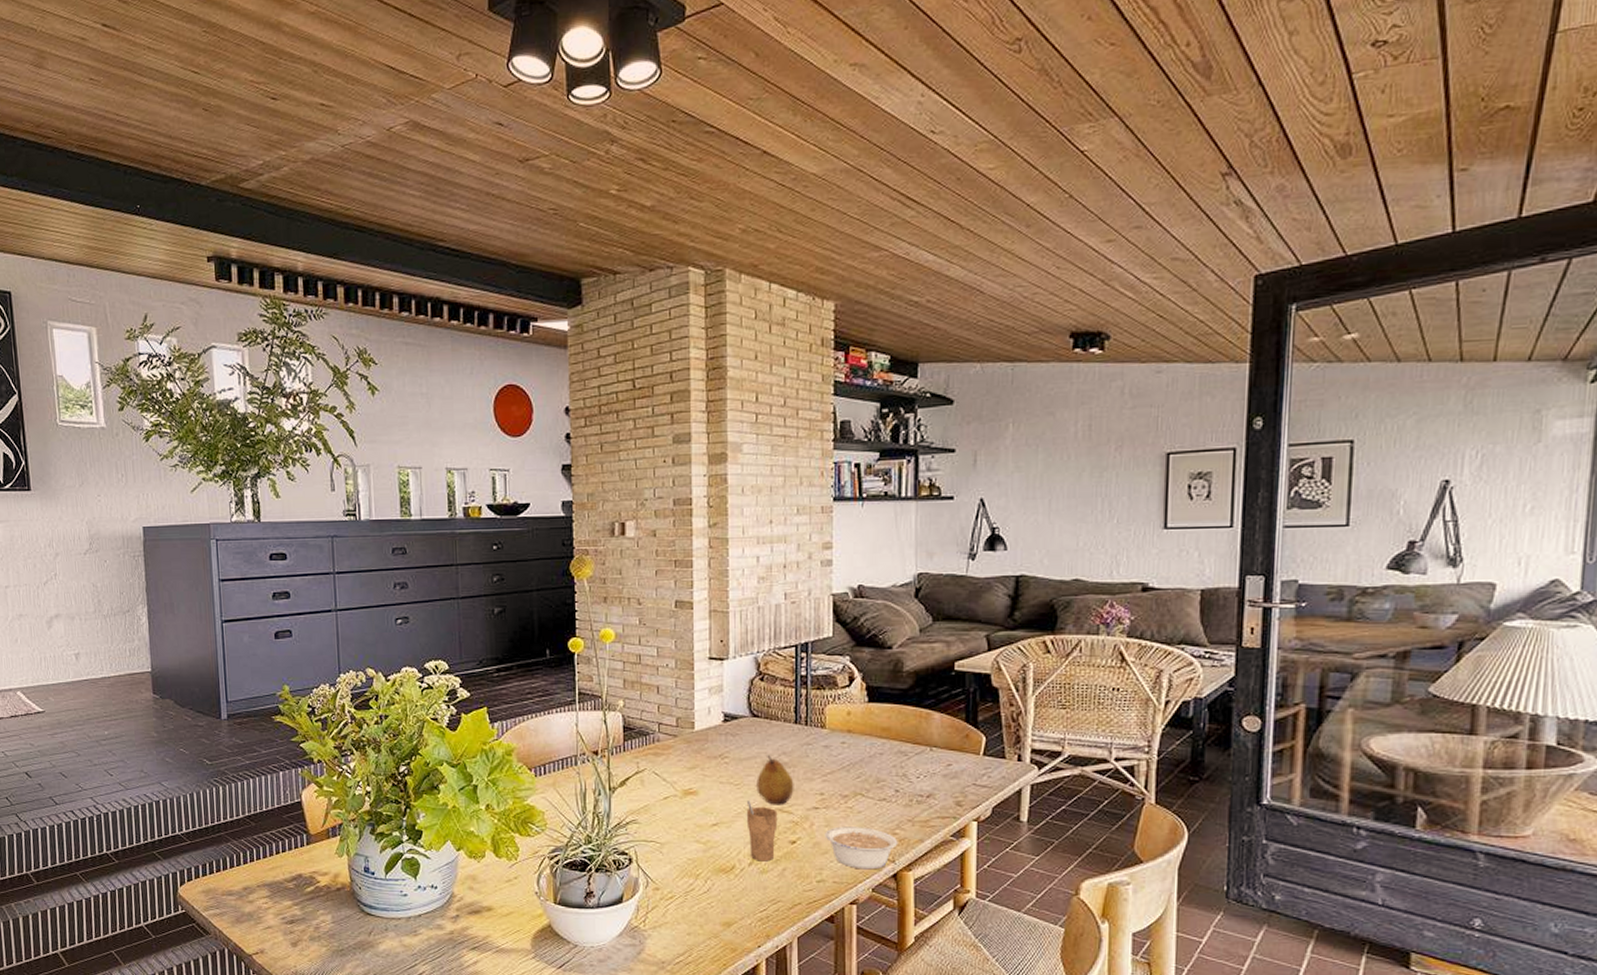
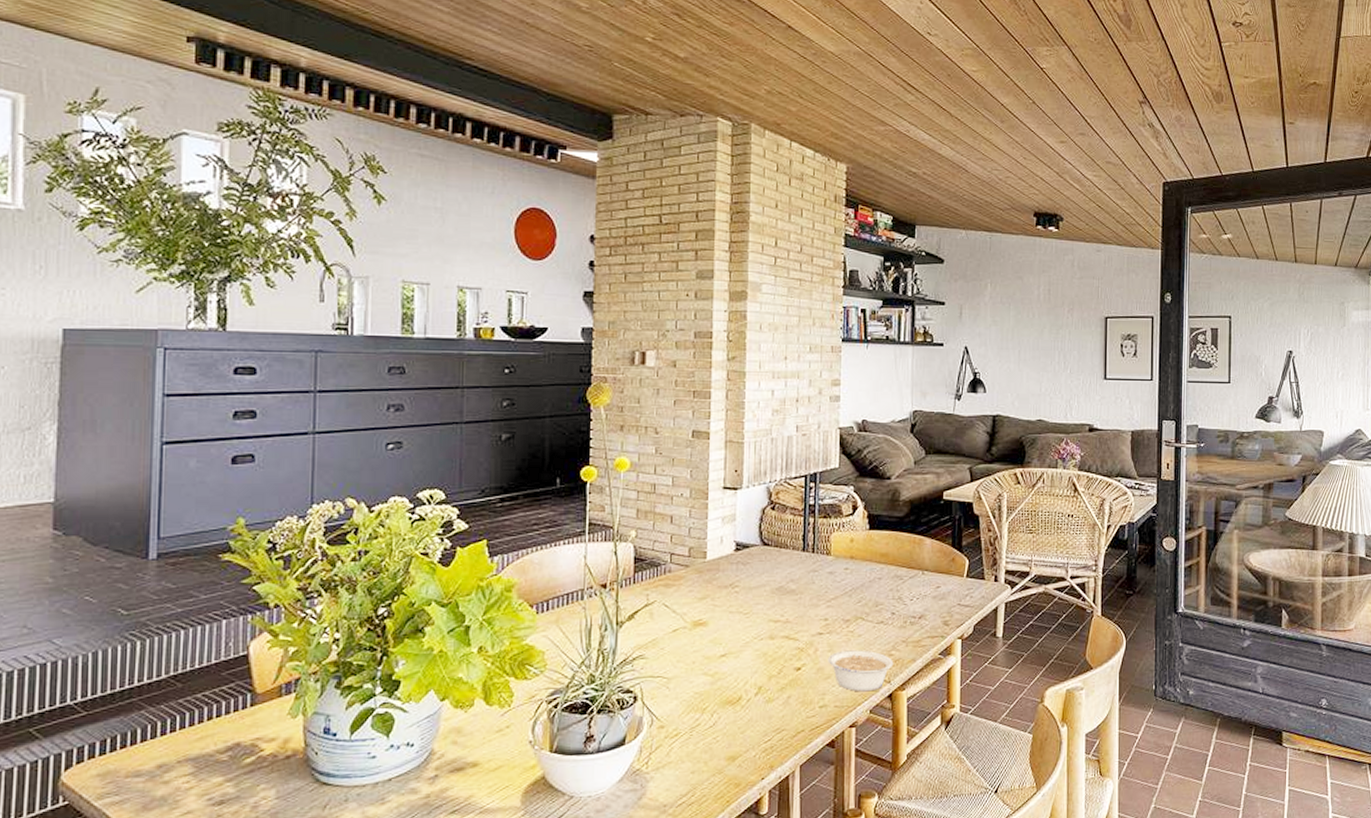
cup: present [746,801,778,862] -> none [754,629,784,691]
fruit: present [756,755,794,805] -> none [765,583,801,633]

